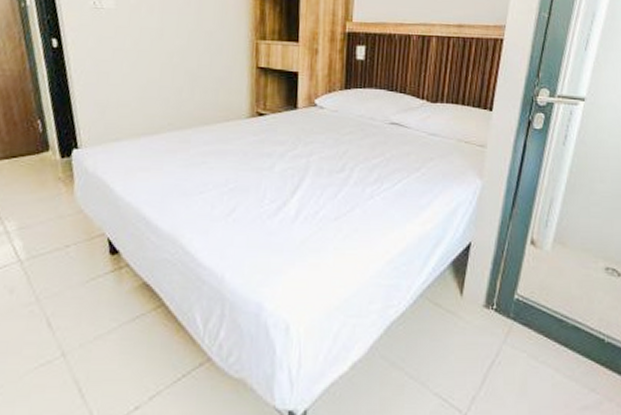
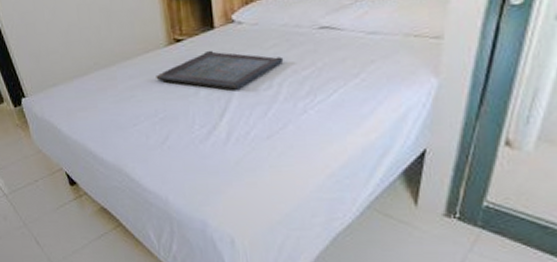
serving tray: none [232,128,358,169] -> present [156,50,284,90]

